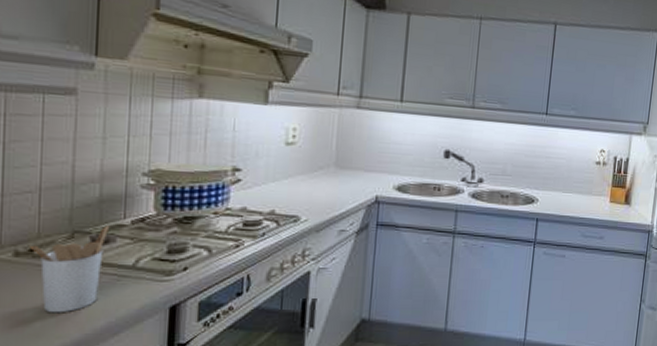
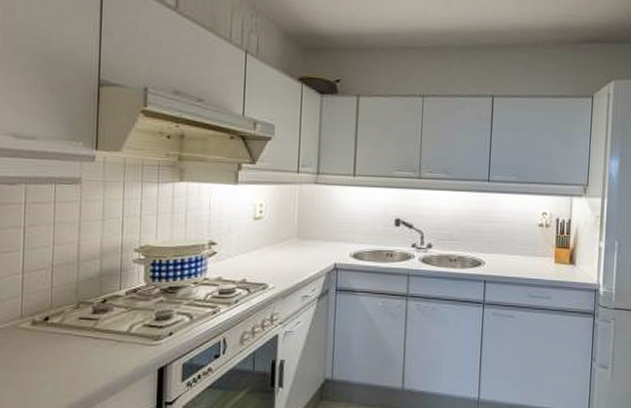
utensil holder: present [29,225,109,313] -> none [44,296,107,375]

